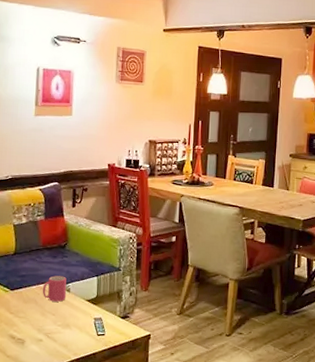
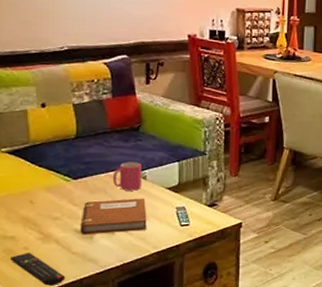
notebook: none [14,308,69,341] -> present [80,198,147,235]

